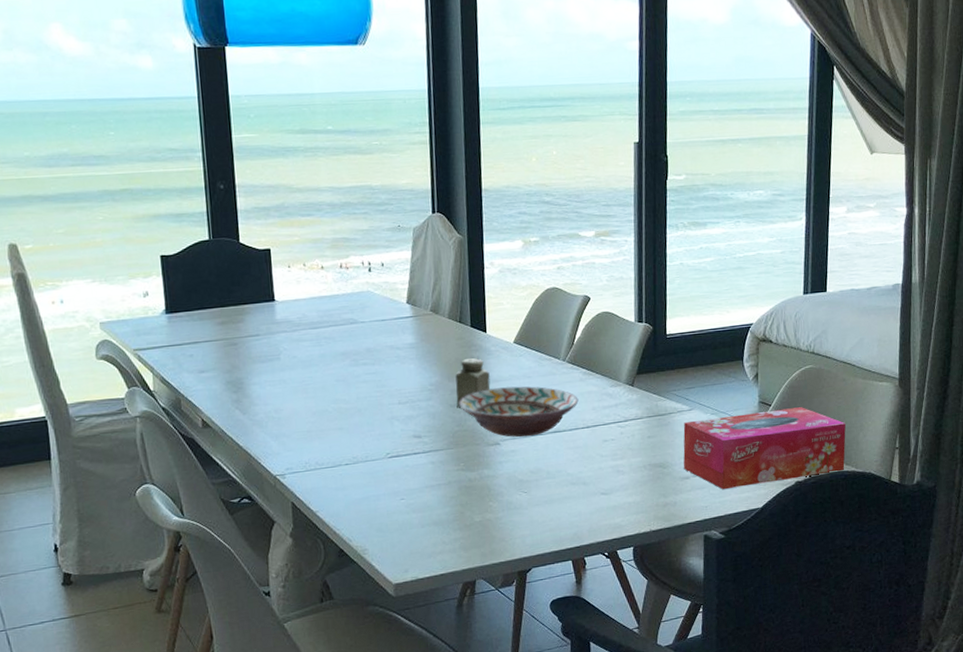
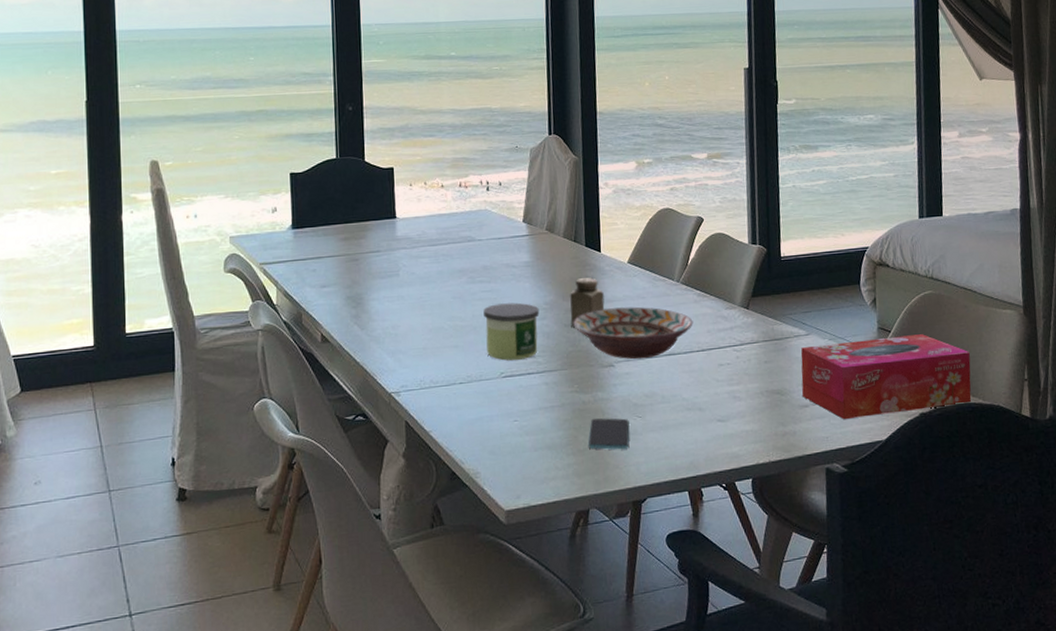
candle: none [368,384,425,442] -> present [483,302,540,361]
smartphone: none [474,494,515,525] -> present [588,418,630,450]

